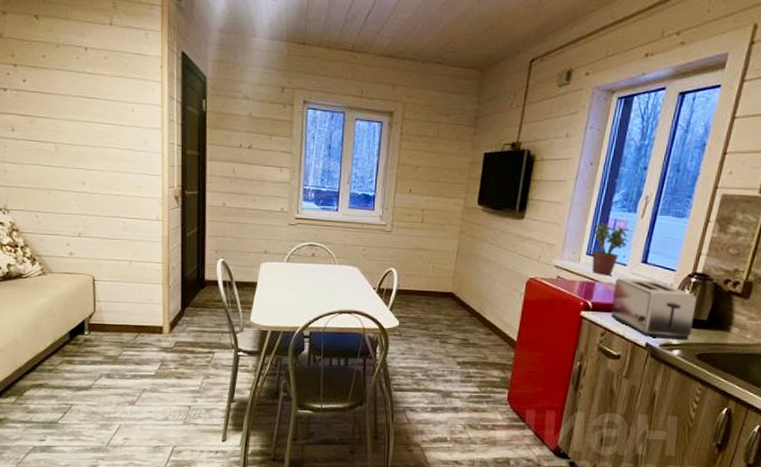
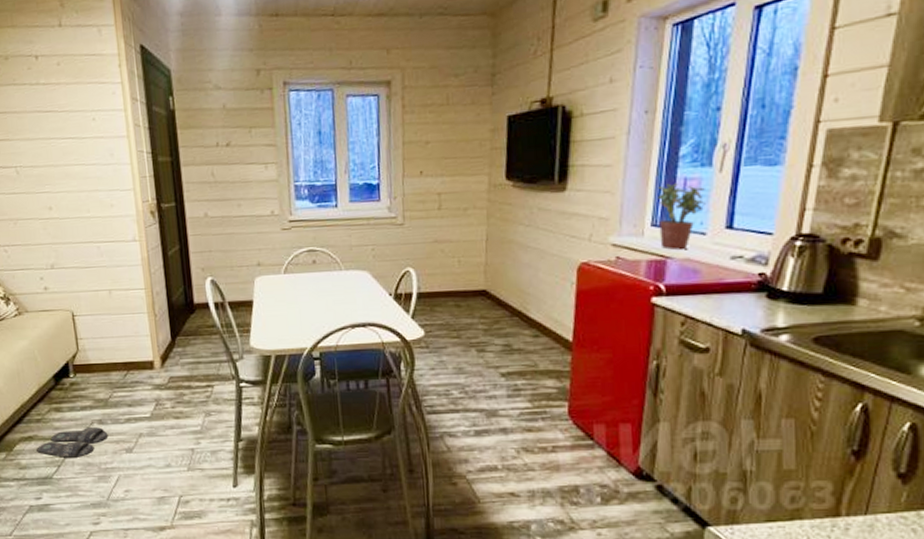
slippers: none [46,379,114,407] -> present [37,426,108,459]
toaster: present [610,278,697,340] -> none [690,249,806,323]

